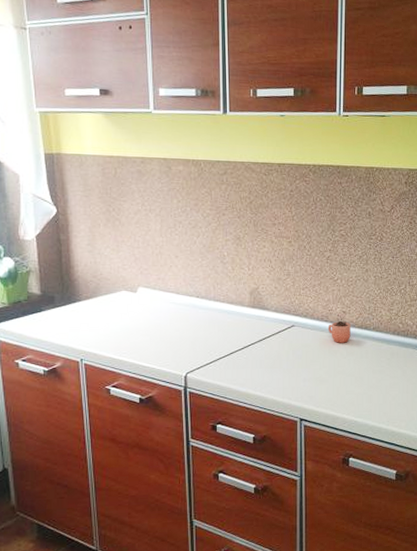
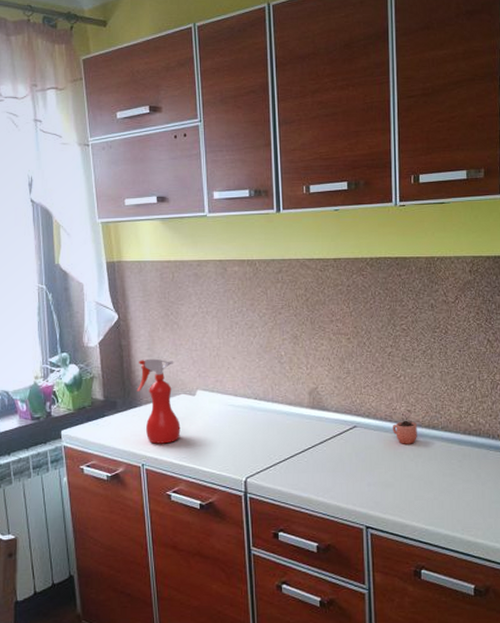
spray bottle: none [76,254,121,339] -> present [136,358,181,444]

